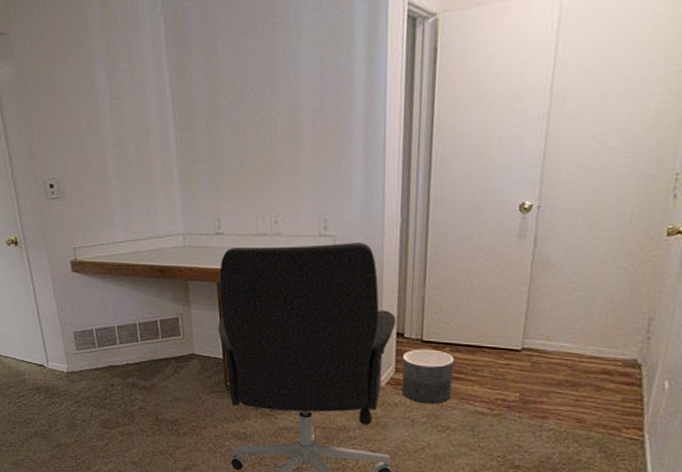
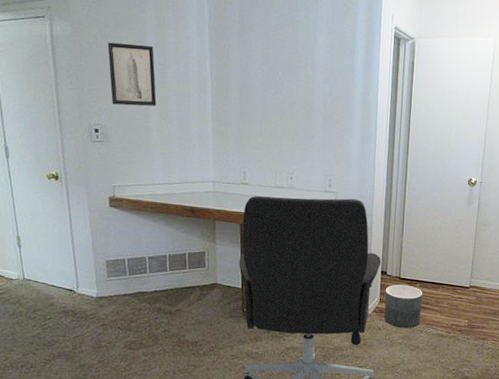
wall art: none [54,77,113,153] -> present [107,42,157,106]

